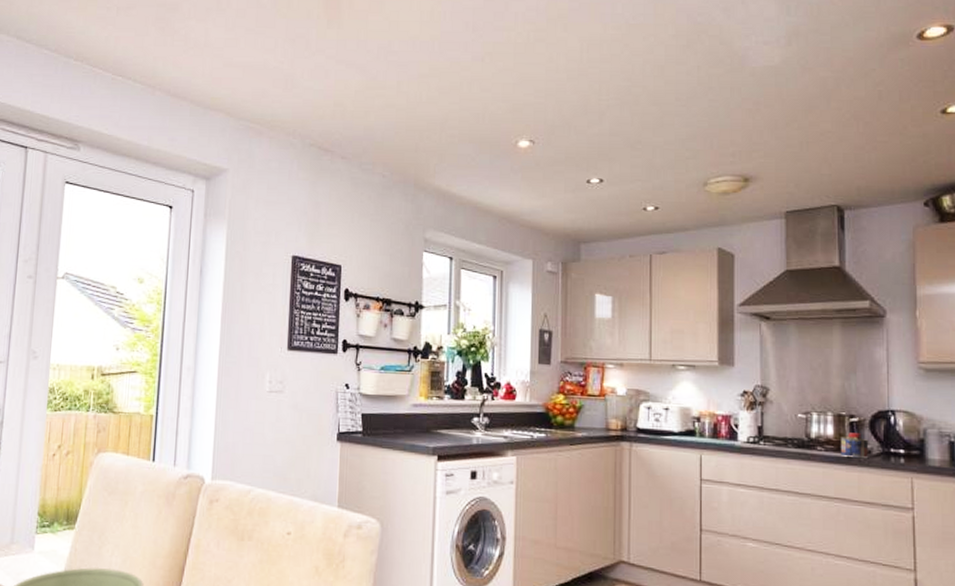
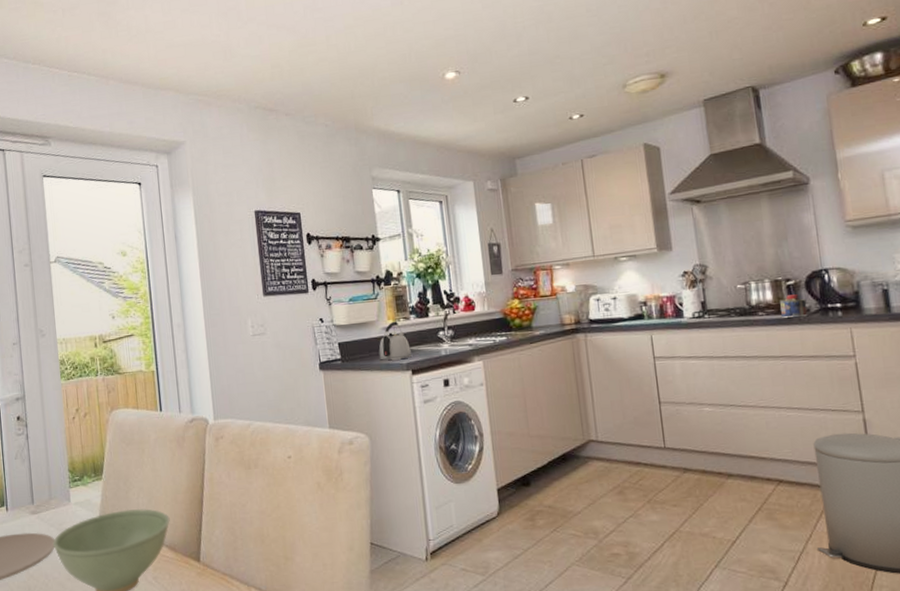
kettle: none [404,398,440,442] -> present [378,321,411,361]

